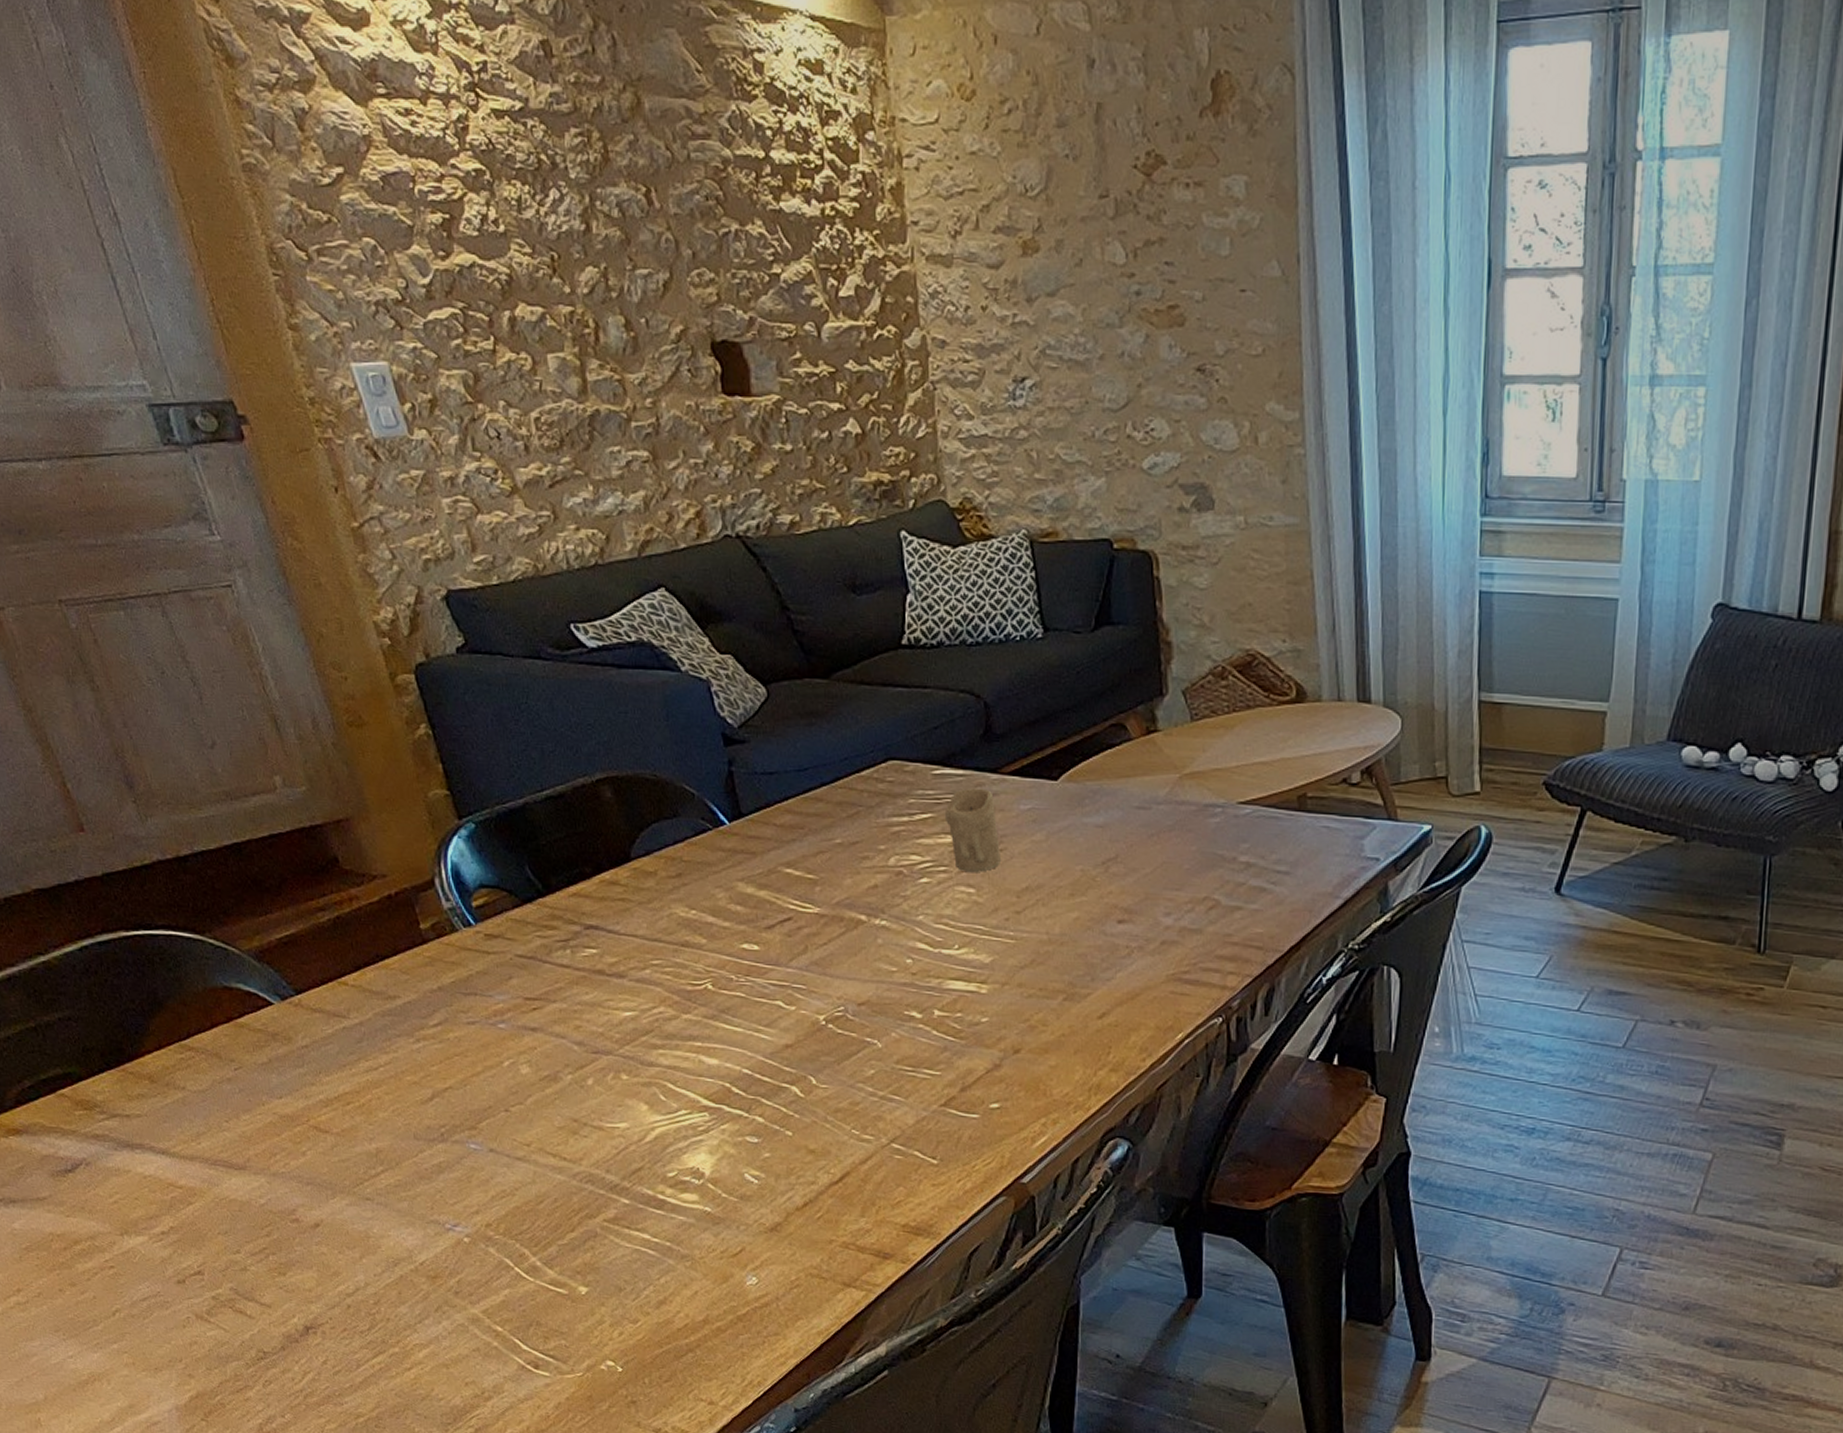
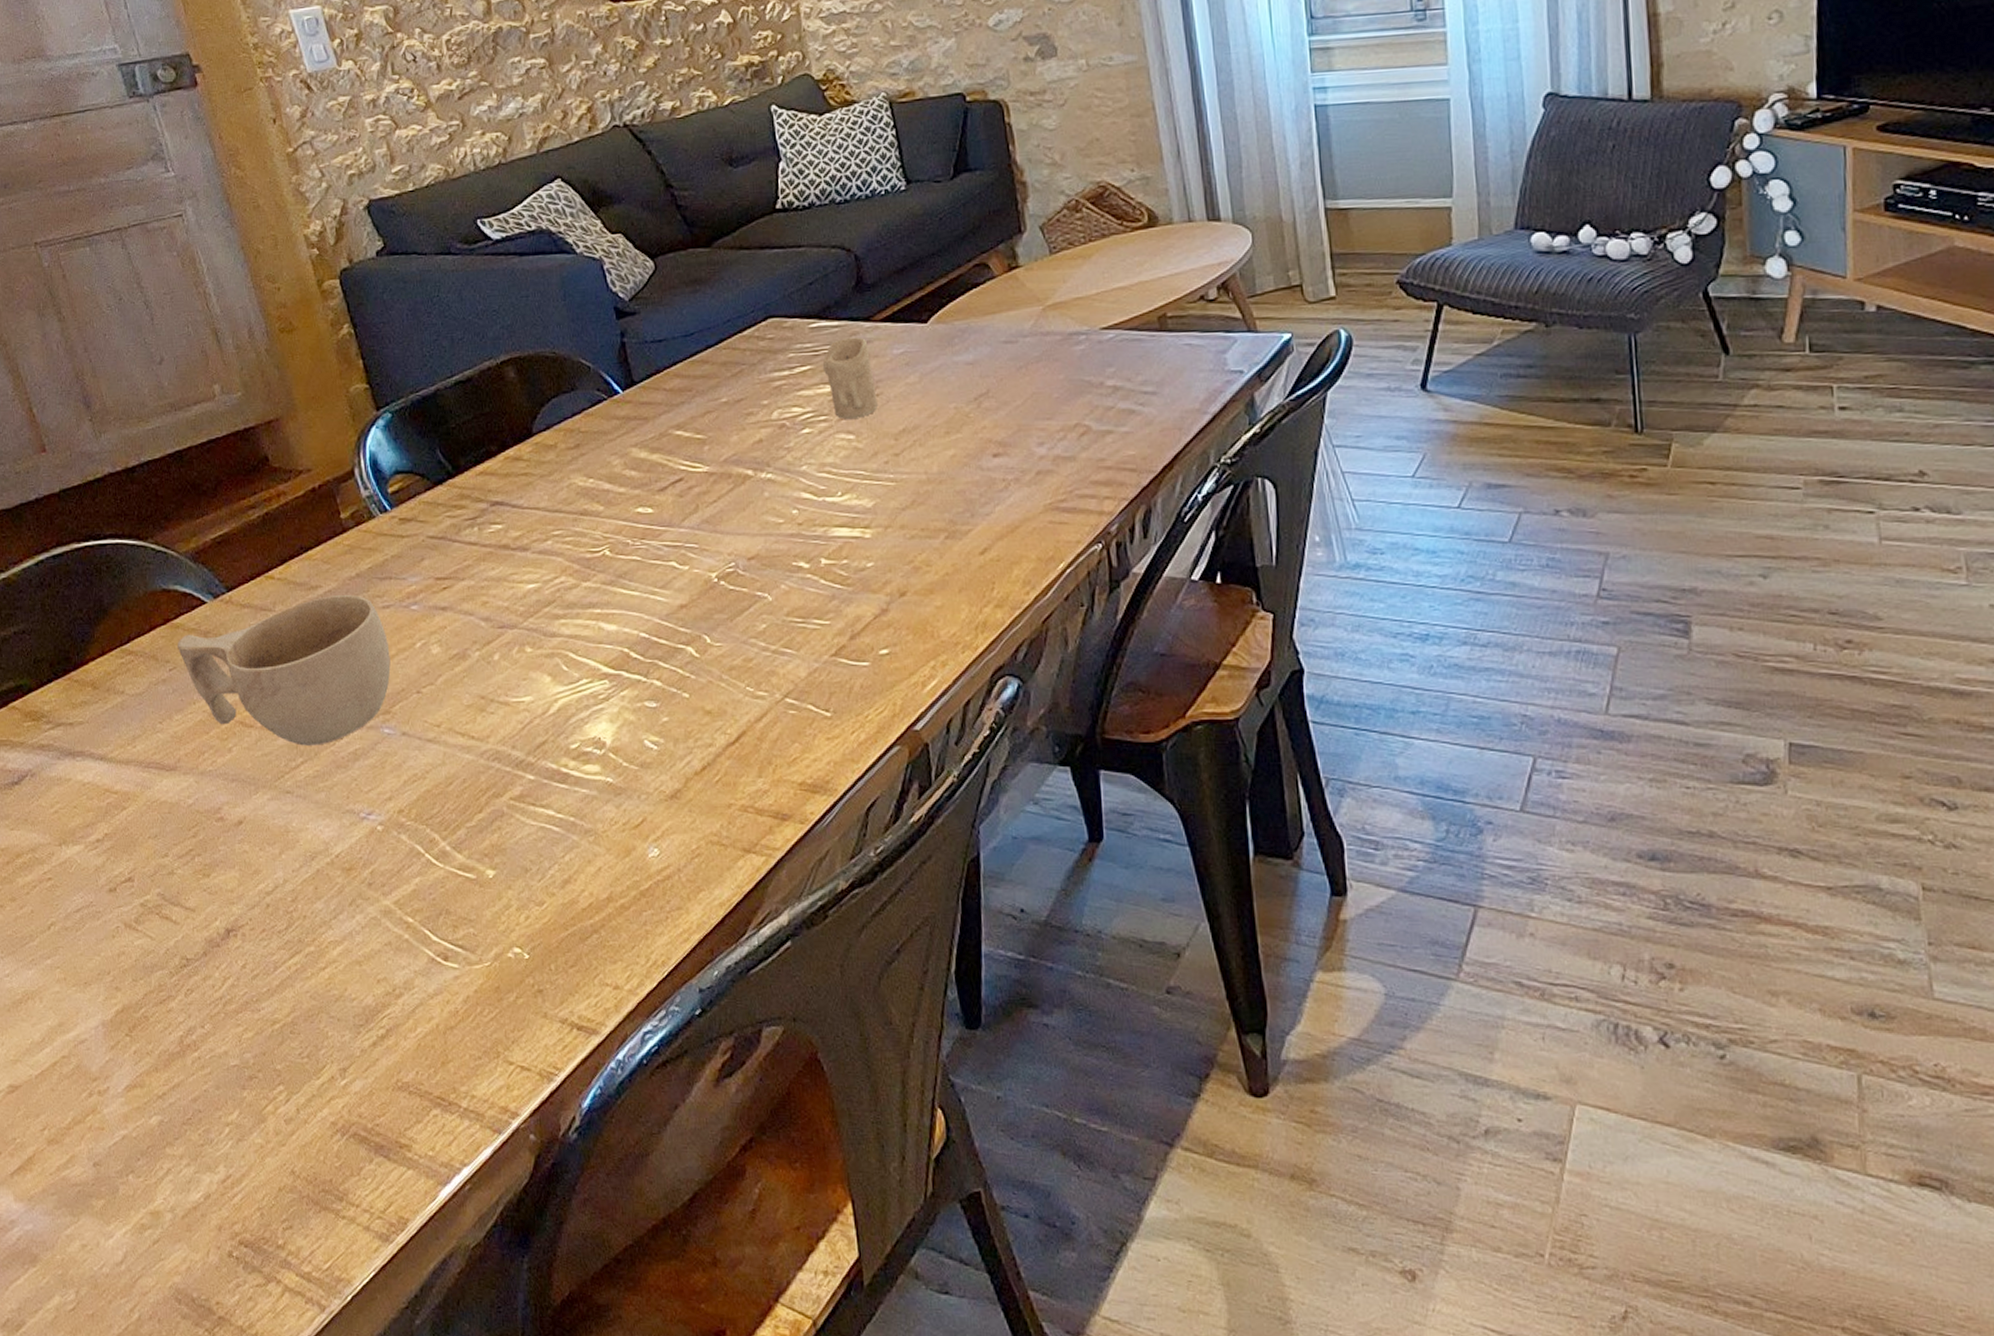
cup: none [242,1006,477,1156] -> present [177,594,391,746]

